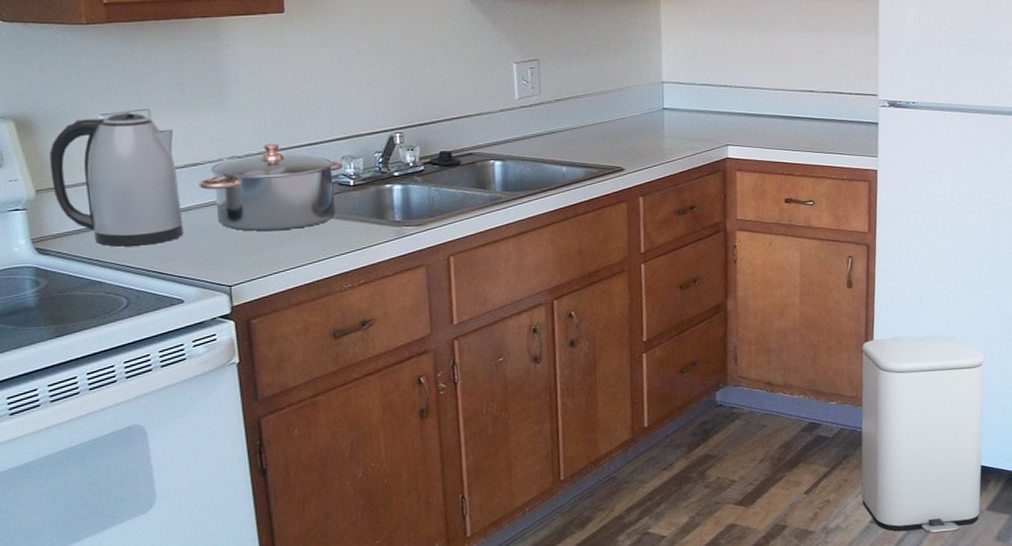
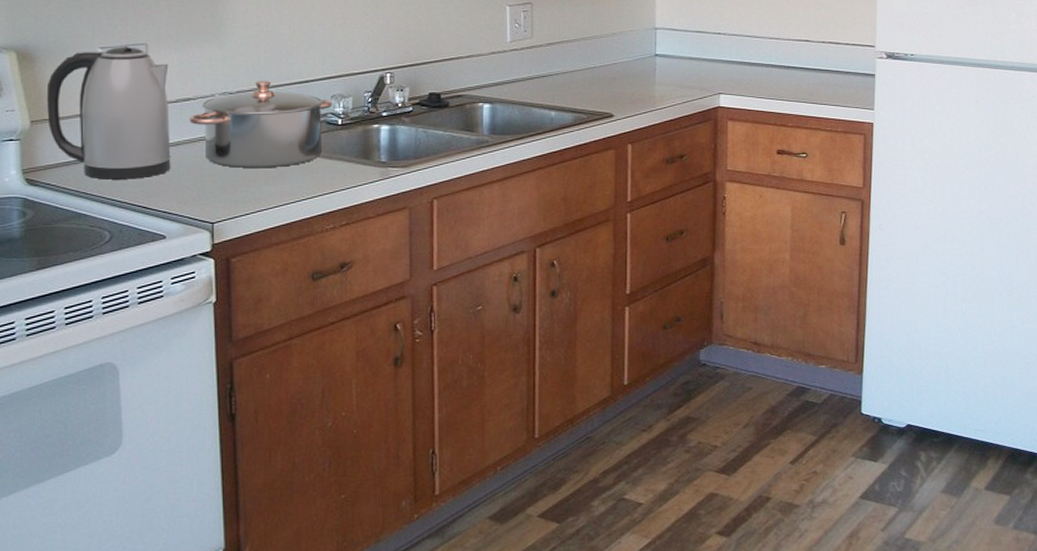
pedal bin: present [861,335,985,534] -> none [850,298,984,514]

